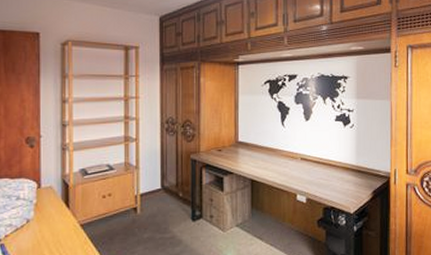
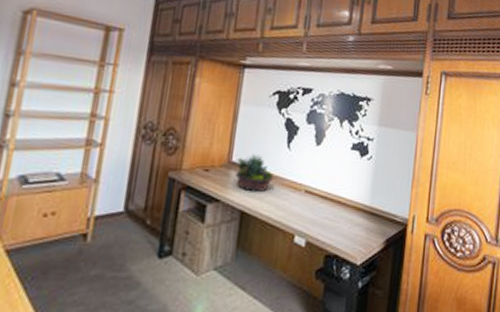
succulent planter: none [242,134,274,164] -> present [235,154,274,193]

